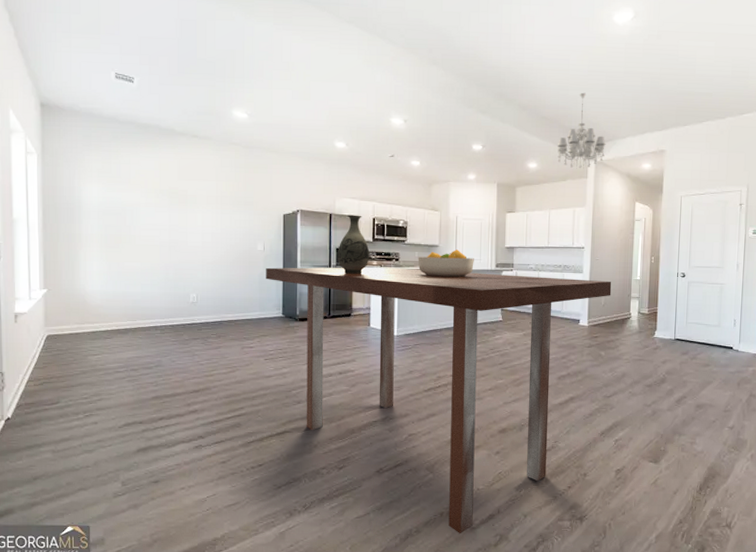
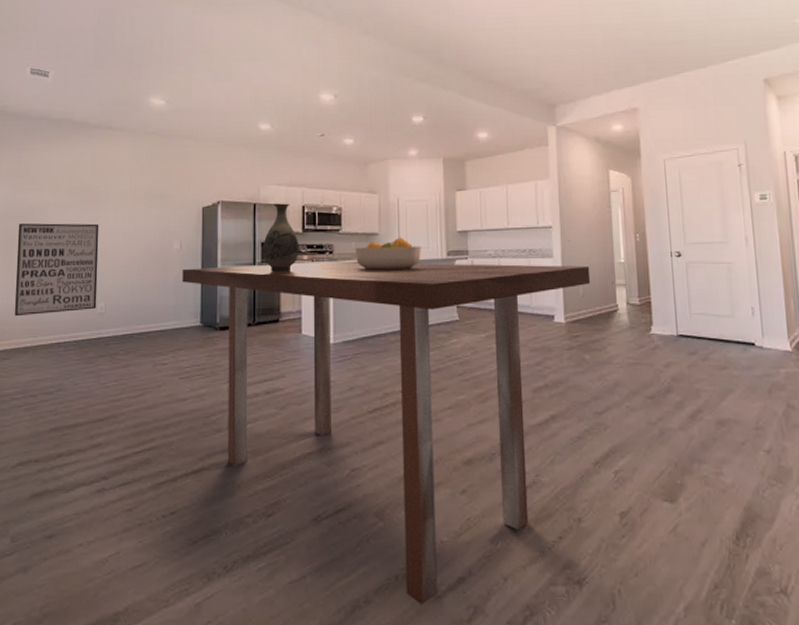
wall art: none [112,219,189,302] -> present [14,223,99,317]
chandelier: present [557,92,606,169] -> none [510,51,567,136]

